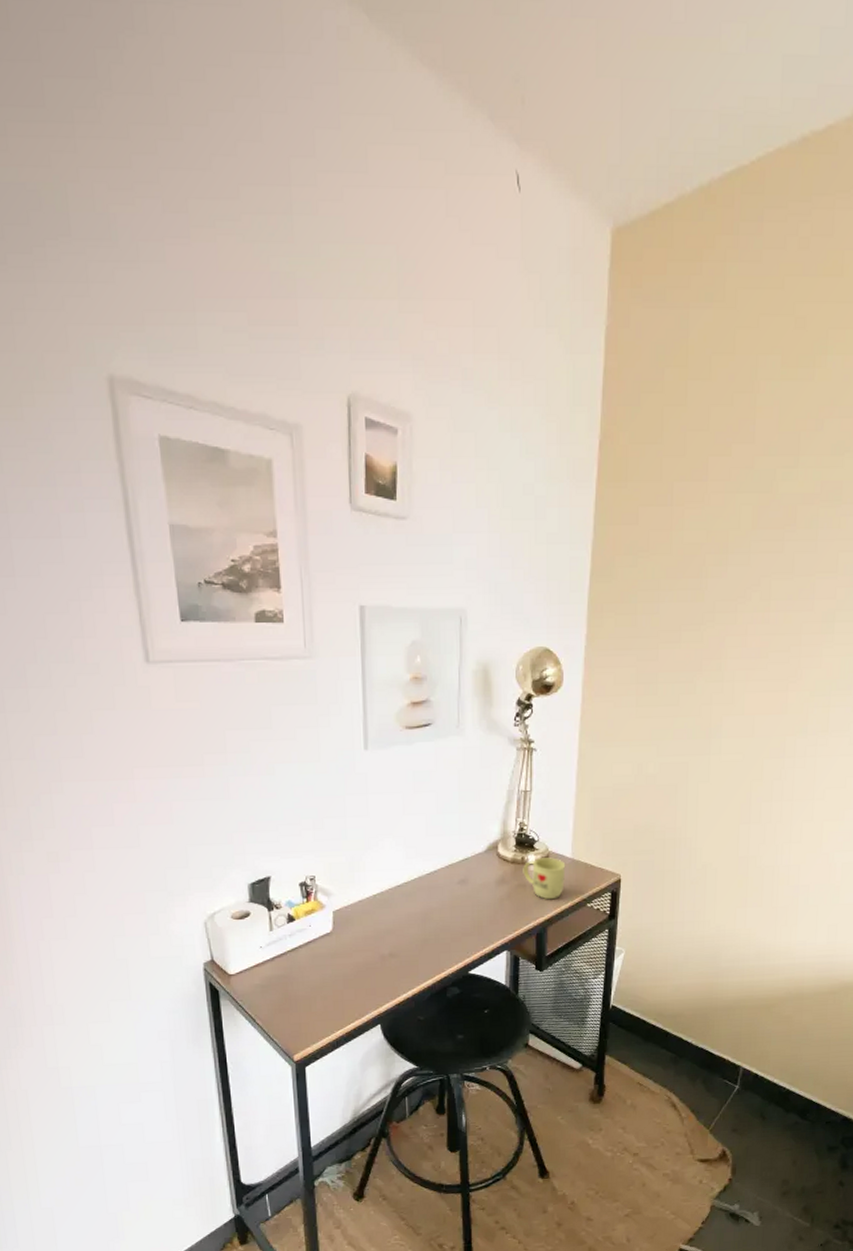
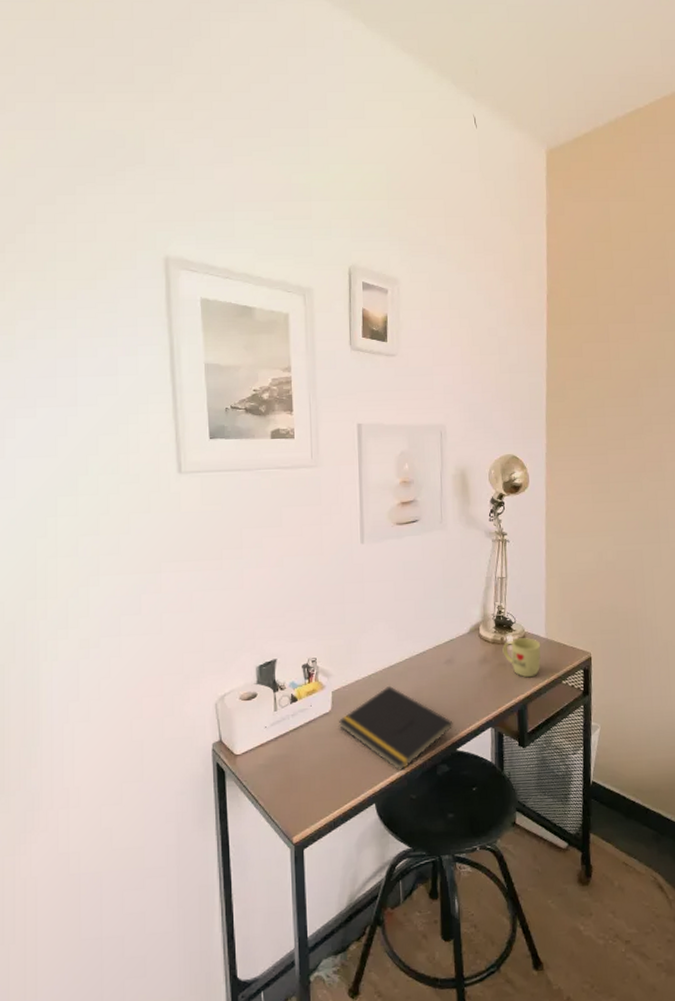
notepad: none [341,907,466,993] -> present [339,686,453,771]

